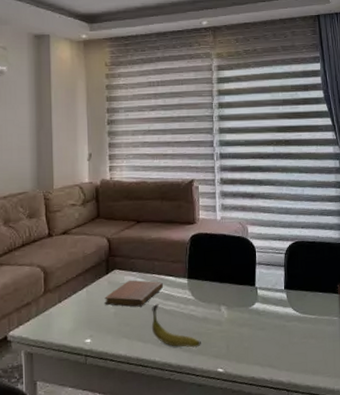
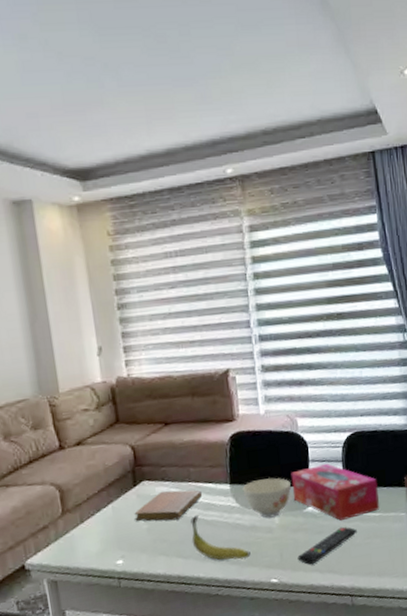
bowl: none [198,276,240,312] -> present [242,477,292,518]
tissue box: none [240,267,315,320] -> present [291,464,379,521]
remote control: none [242,325,295,358] -> present [297,526,357,565]

